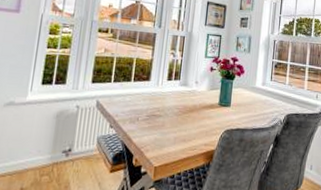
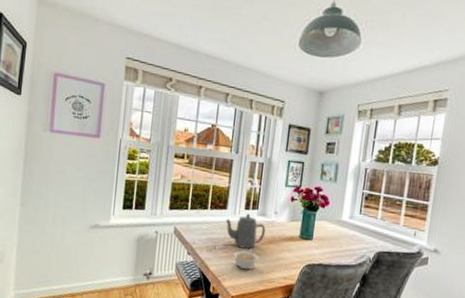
teapot: none [148,84,188,119] -> present [225,213,266,249]
legume: none [156,118,181,139] -> present [234,248,259,270]

